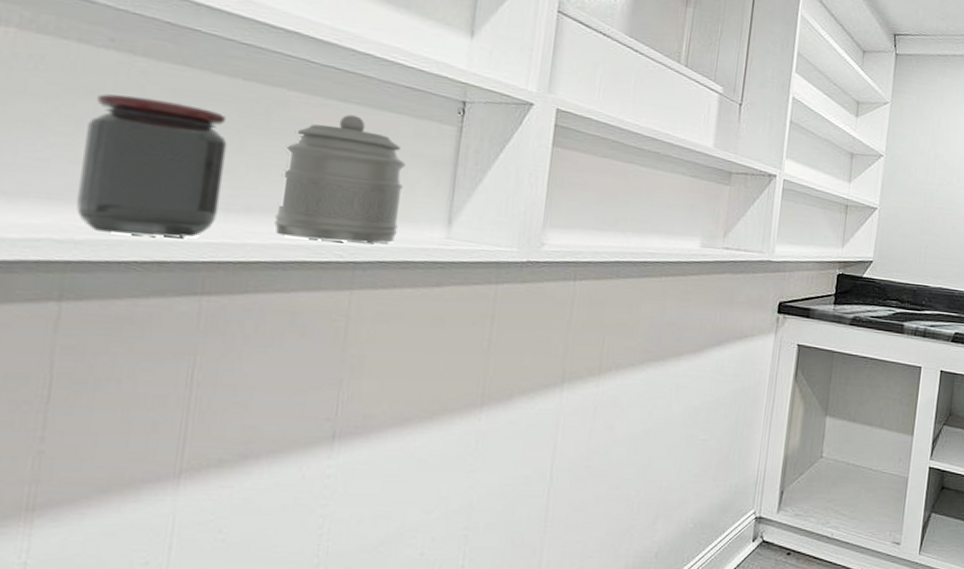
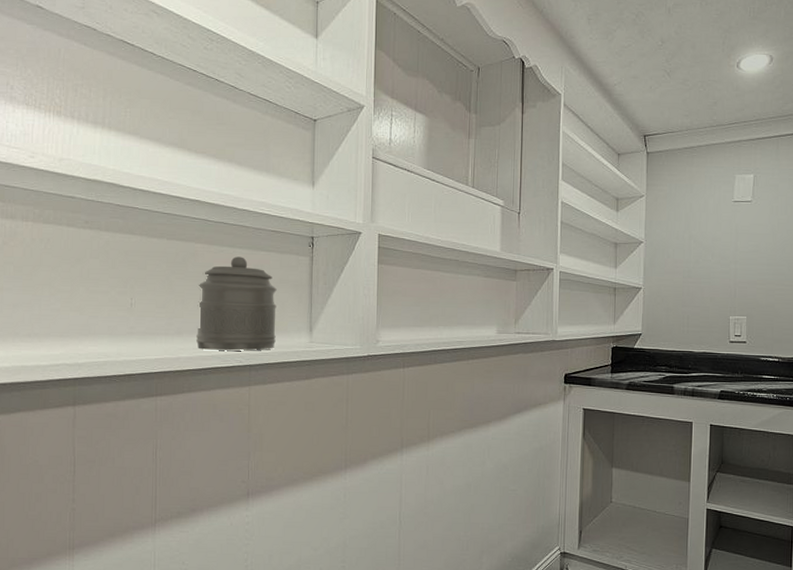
jar: present [75,93,228,238] -> none [76,259,162,357]

